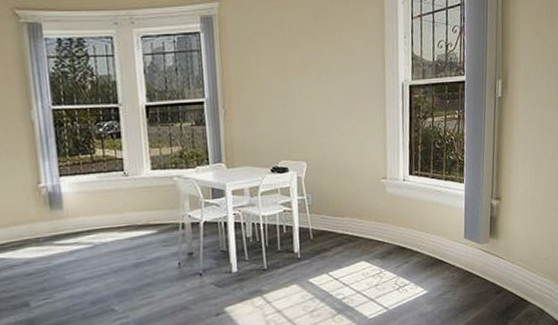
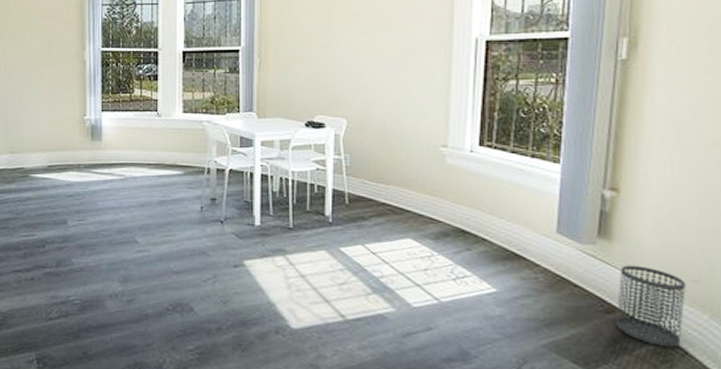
wastebasket: none [503,253,542,311] -> present [615,265,686,348]

